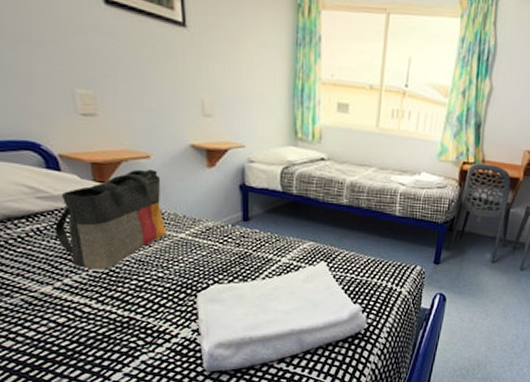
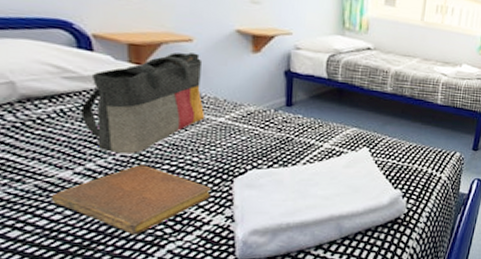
notebook: none [36,280,178,347] -> present [50,165,212,235]

